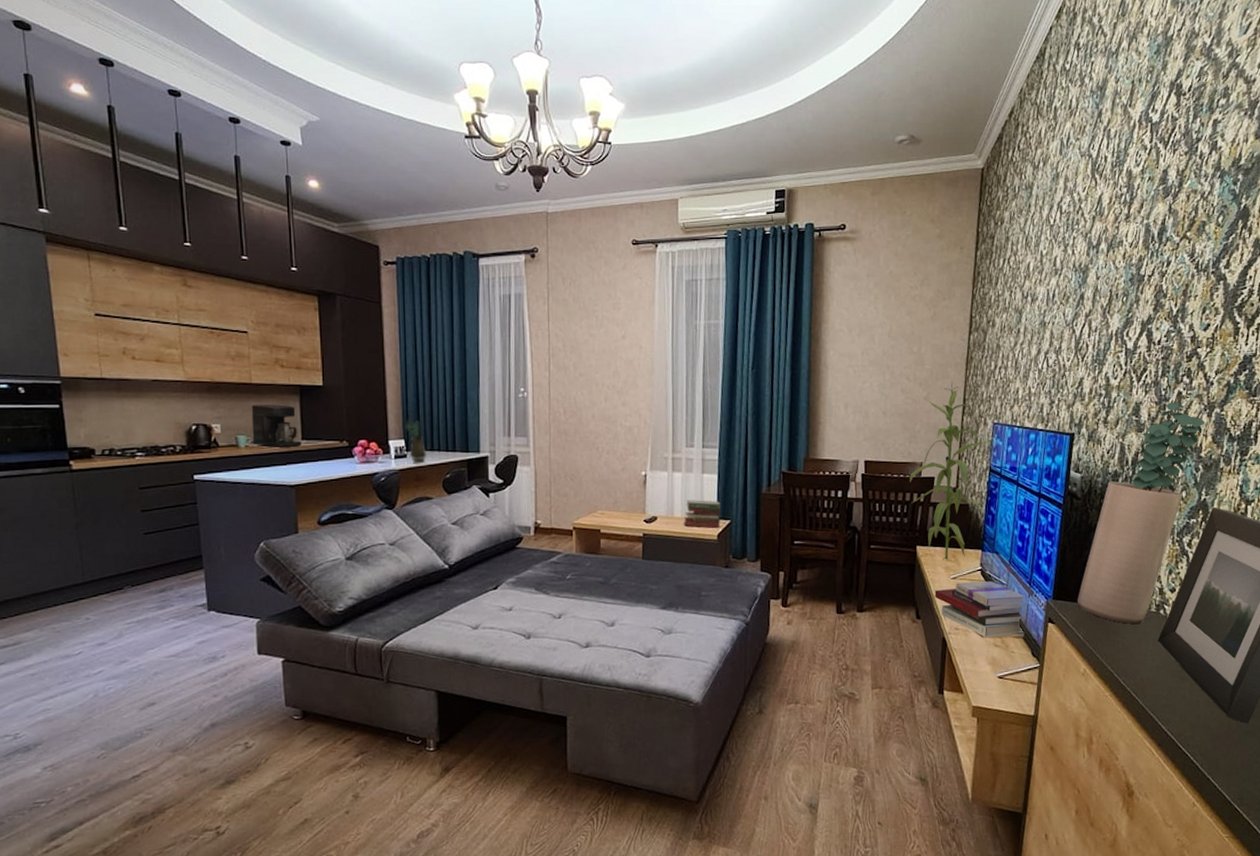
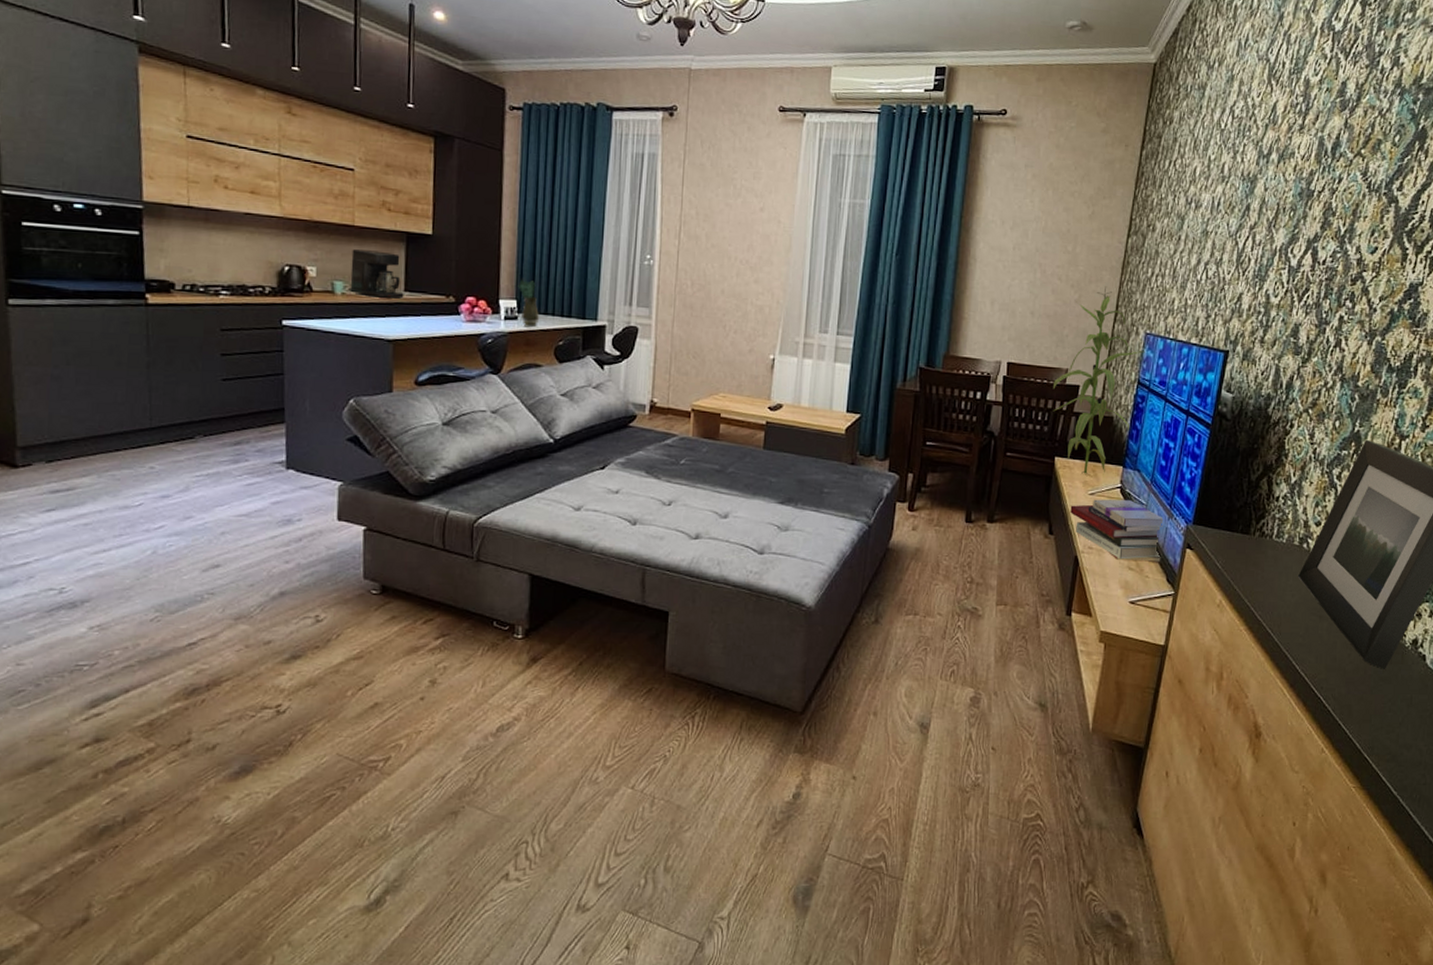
books: present [684,500,722,528] -> none [811,389,853,421]
vase: present [1077,390,1206,625] -> none [1218,314,1365,557]

